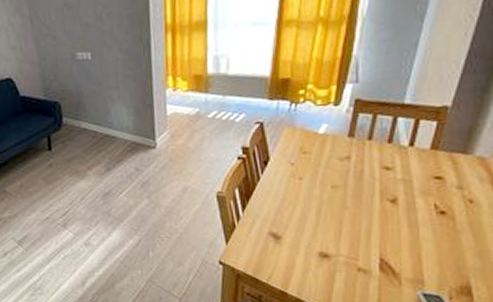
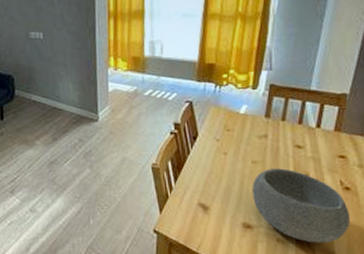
bowl: none [331,192,445,272] -> present [252,168,351,243]

